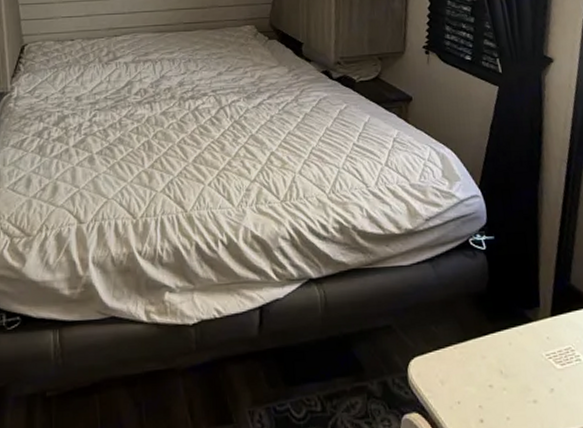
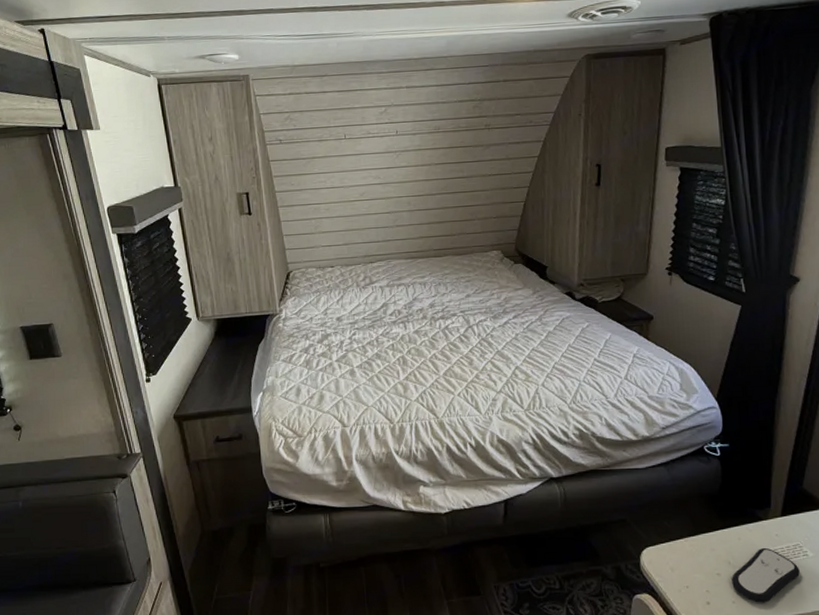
remote control: none [503,352,574,418] -> present [730,547,800,603]

